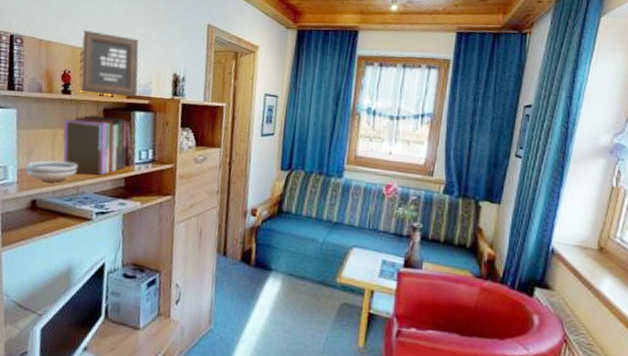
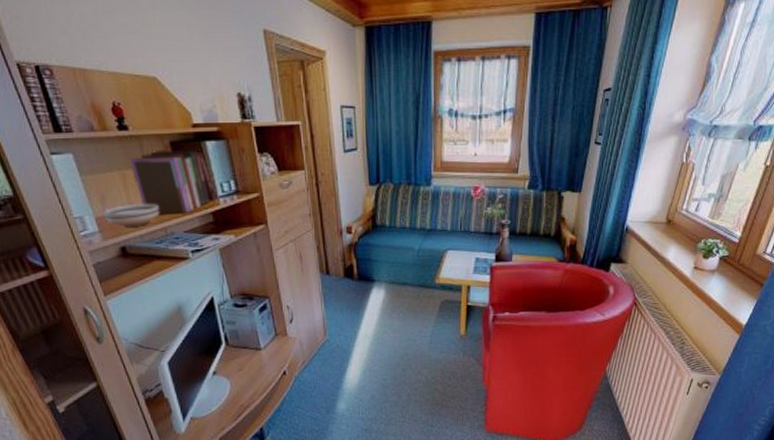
picture frame: present [81,30,139,98] -> none [121,51,204,126]

